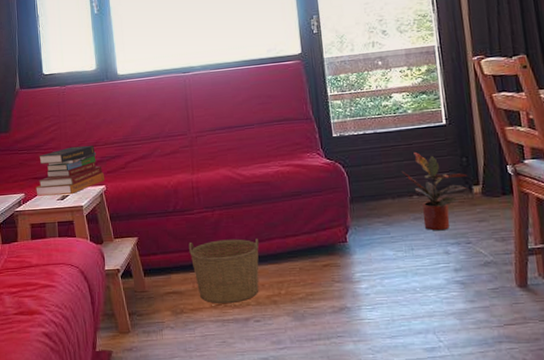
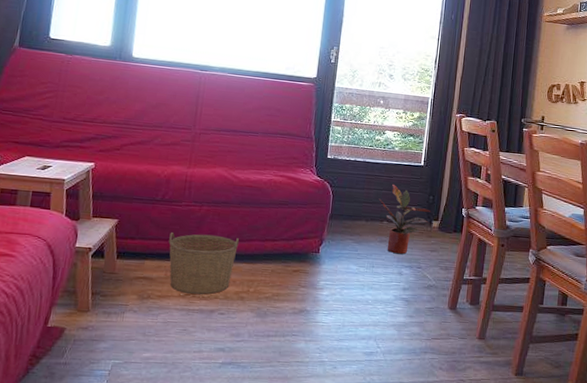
books: present [36,145,104,196] -> none [14,117,96,165]

